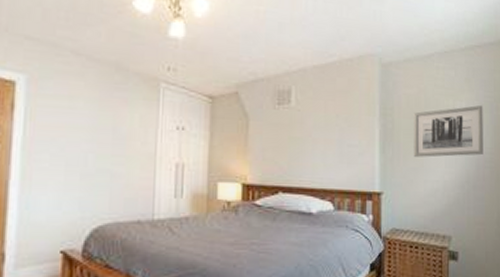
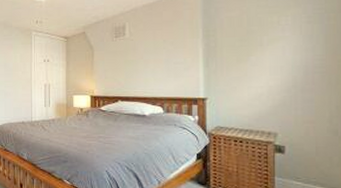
wall art: present [413,104,483,158] -> none [236,17,313,68]

